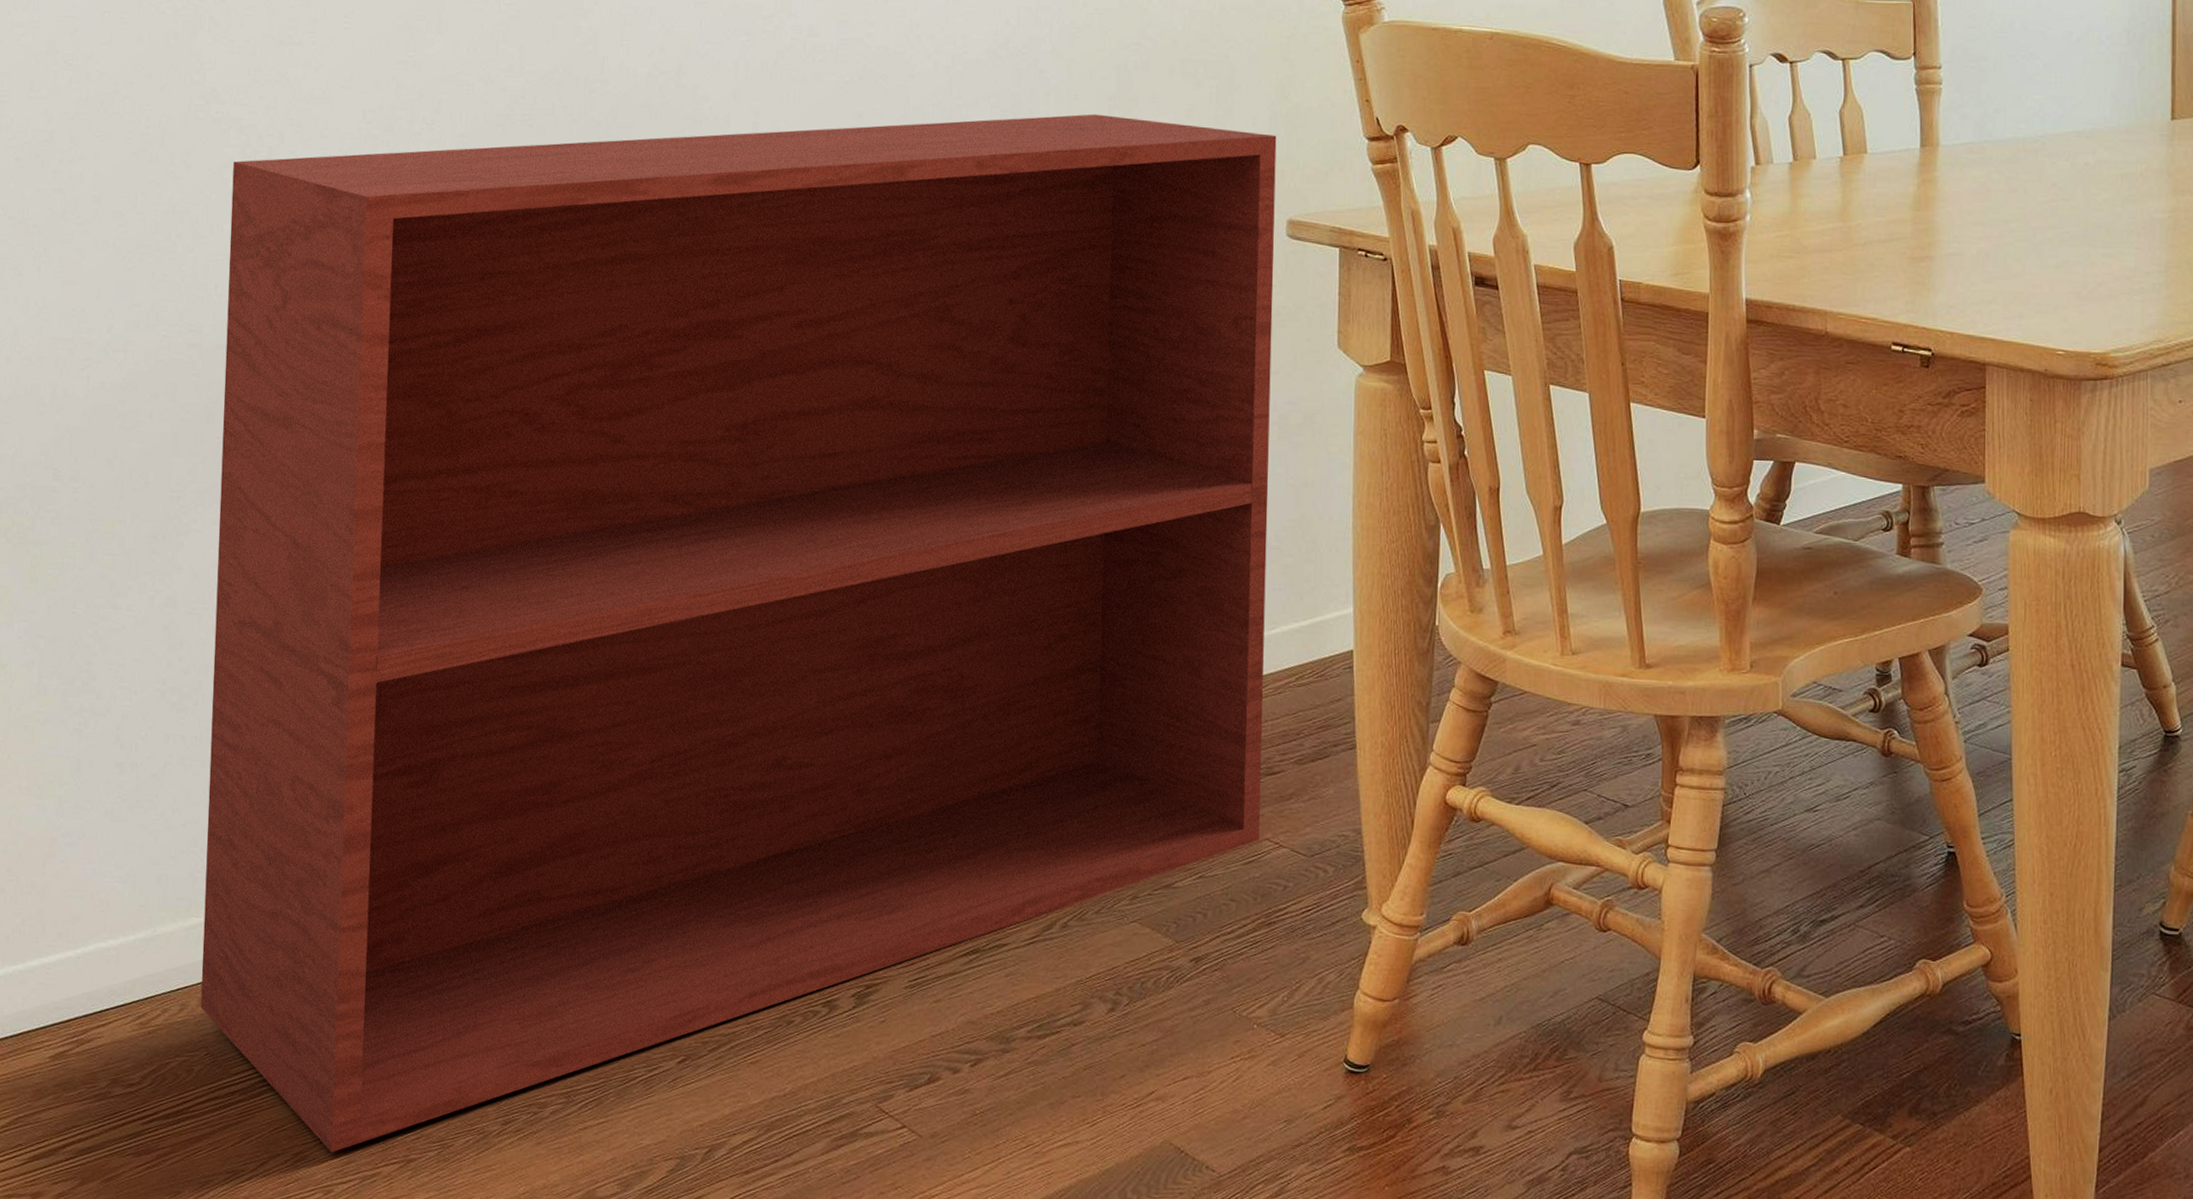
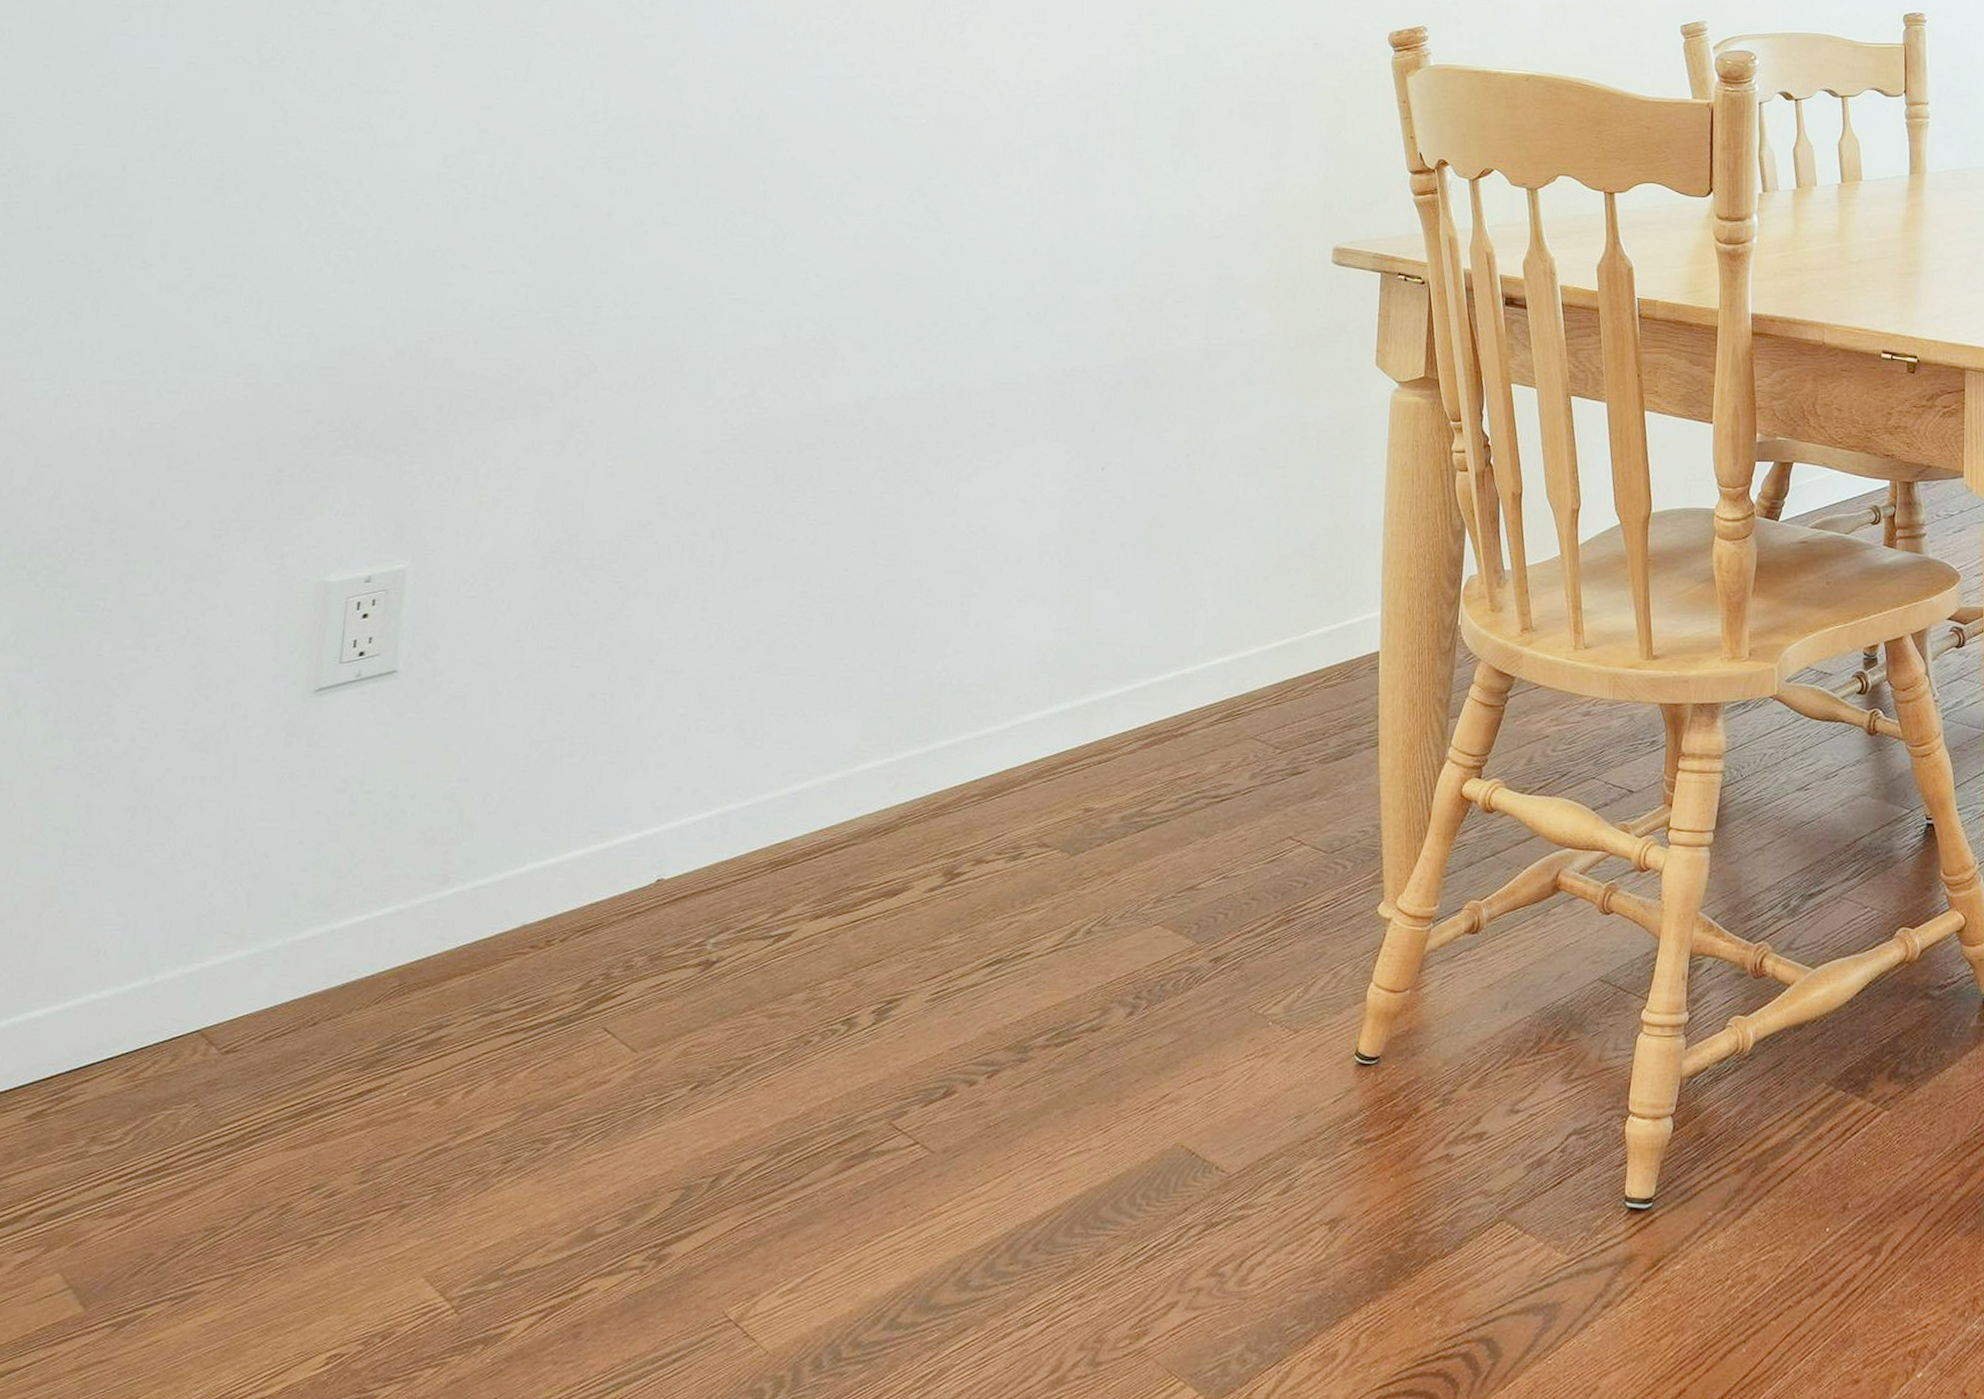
tv stand: present [201,114,1277,1153] -> none [194,152,1327,1203]

